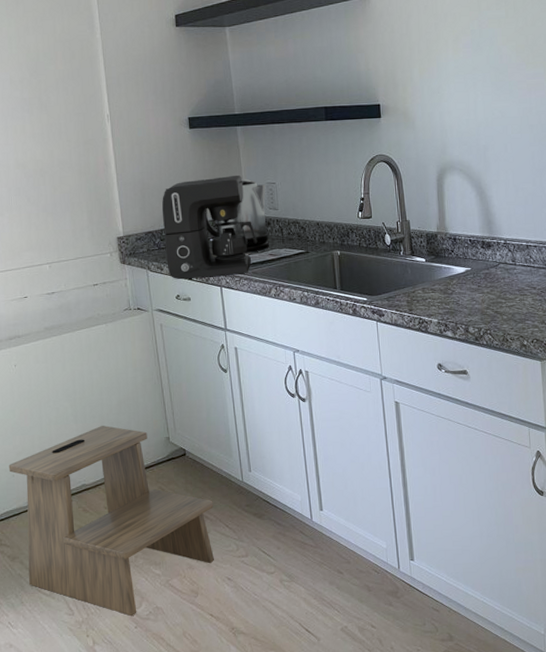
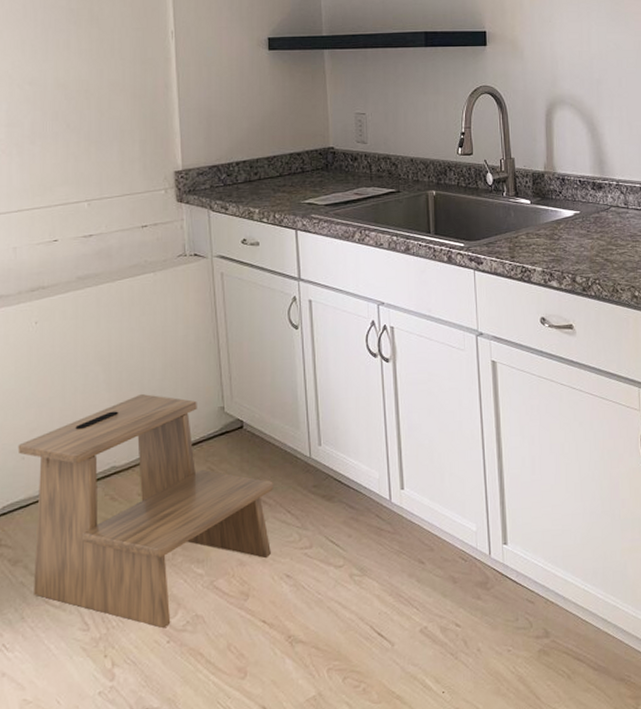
coffee maker: present [162,175,258,280] -> none [232,104,342,222]
kettle: present [205,179,269,253] -> none [282,108,355,192]

